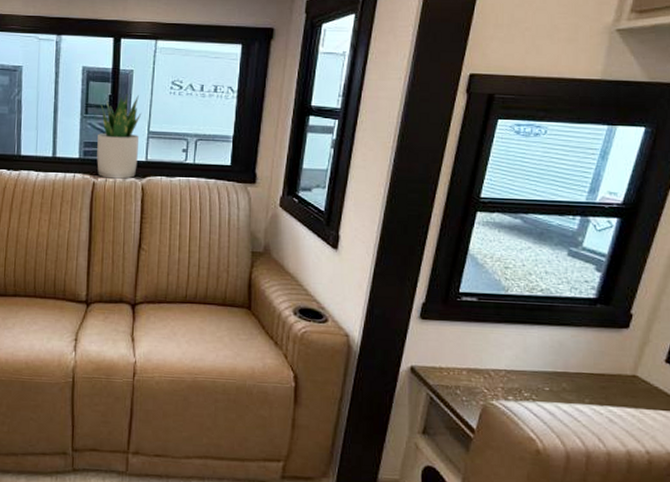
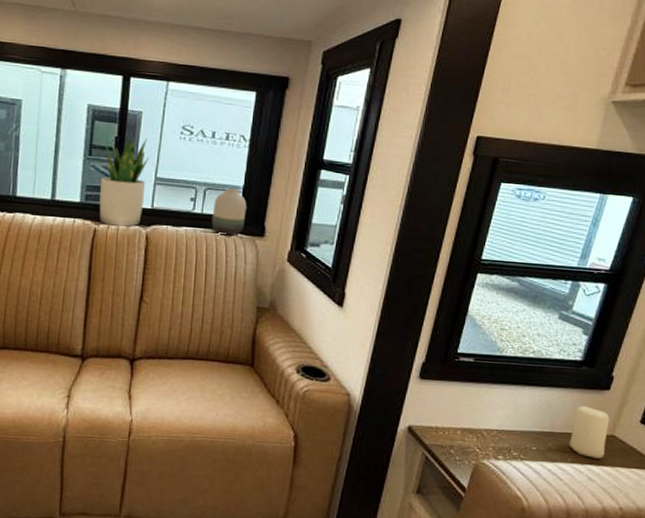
vase: none [204,137,237,183] -> present [211,187,247,235]
candle: none [585,345,630,400] -> present [569,406,610,459]

